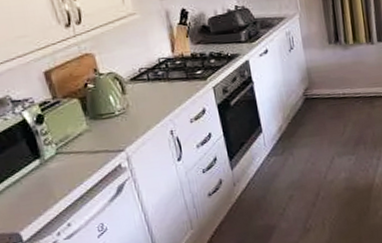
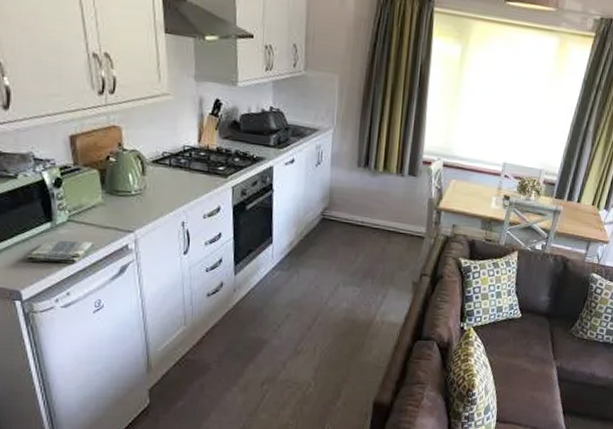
dish towel: none [18,169,88,202] -> present [25,240,95,263]

